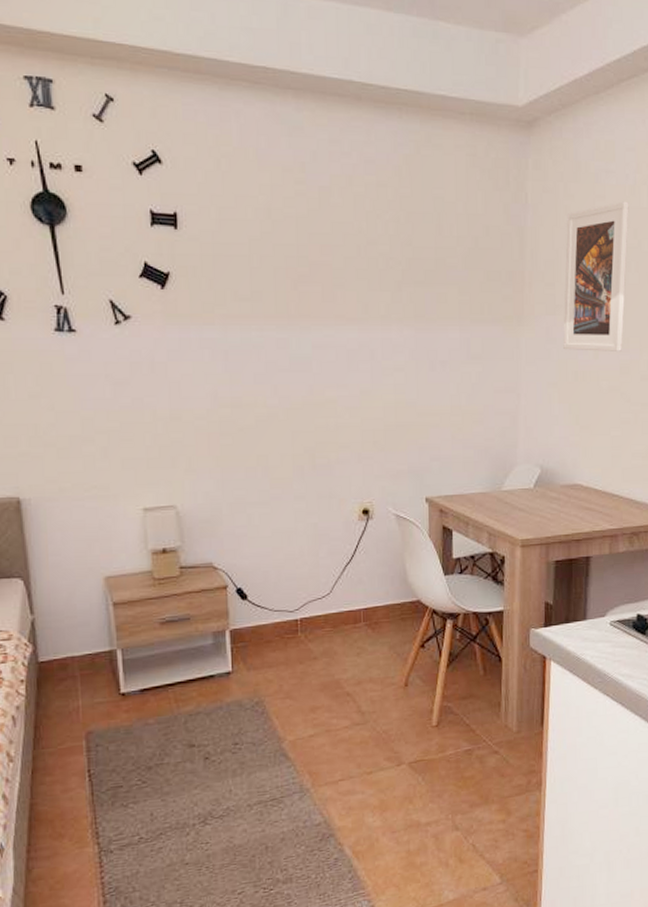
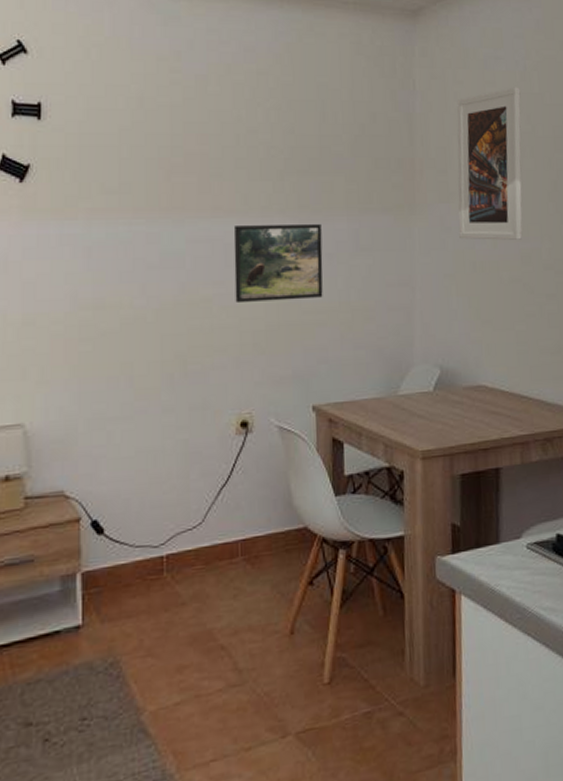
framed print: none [355,333,437,405] -> present [233,224,323,304]

